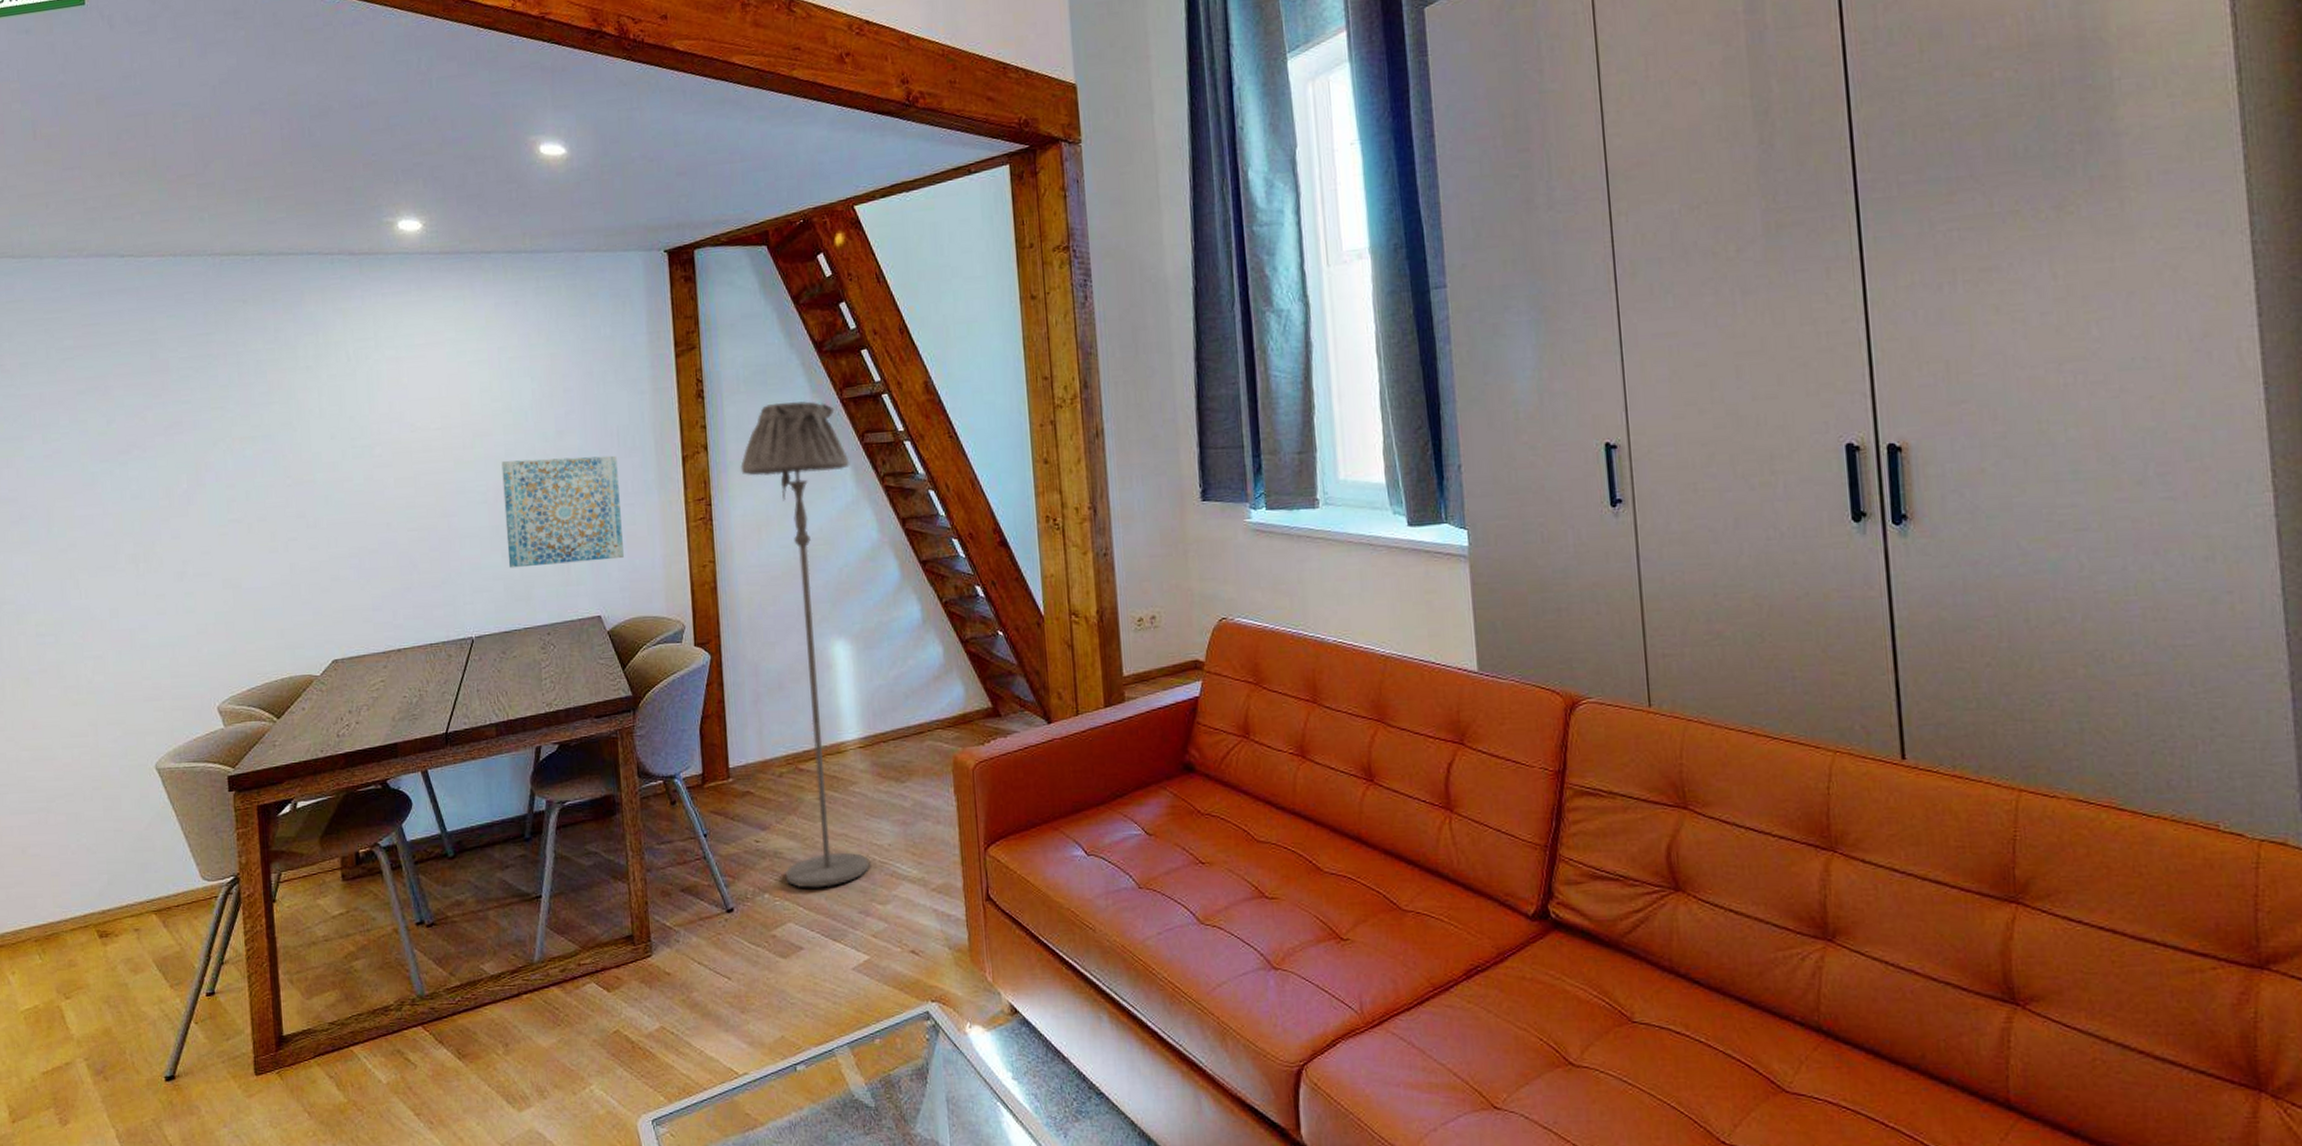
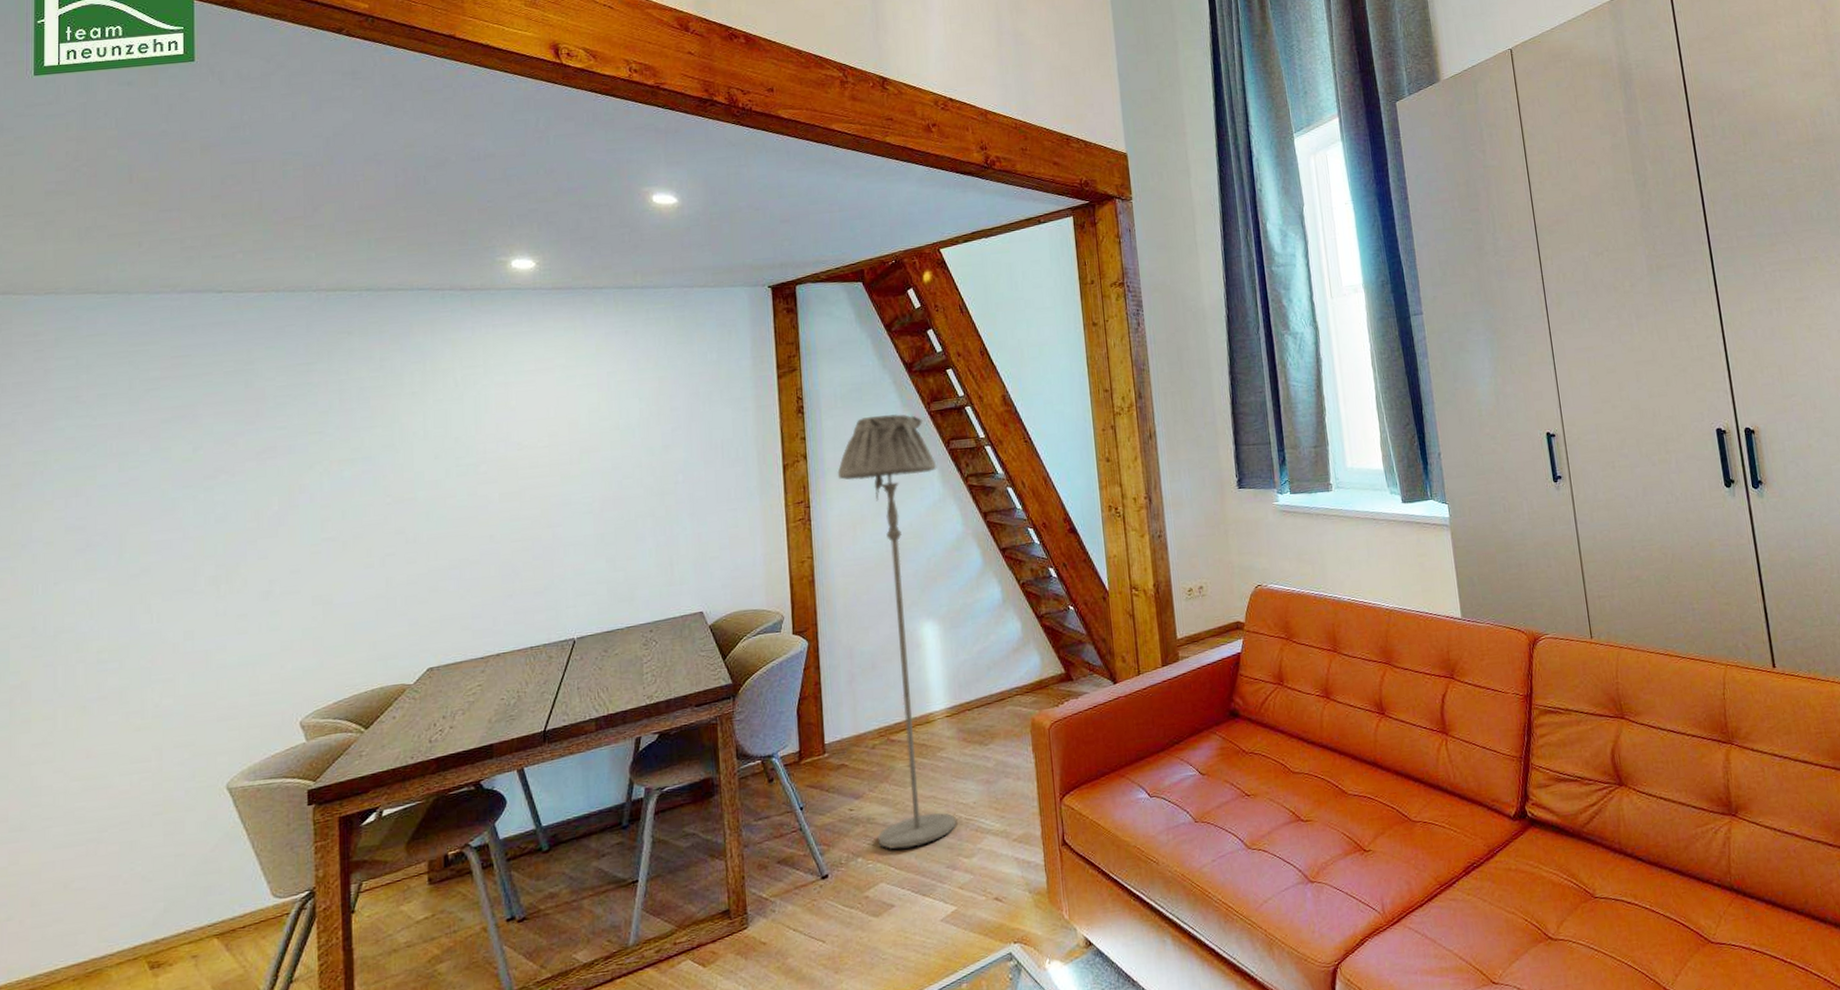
wall art: present [501,455,624,569] -> none [608,466,726,572]

